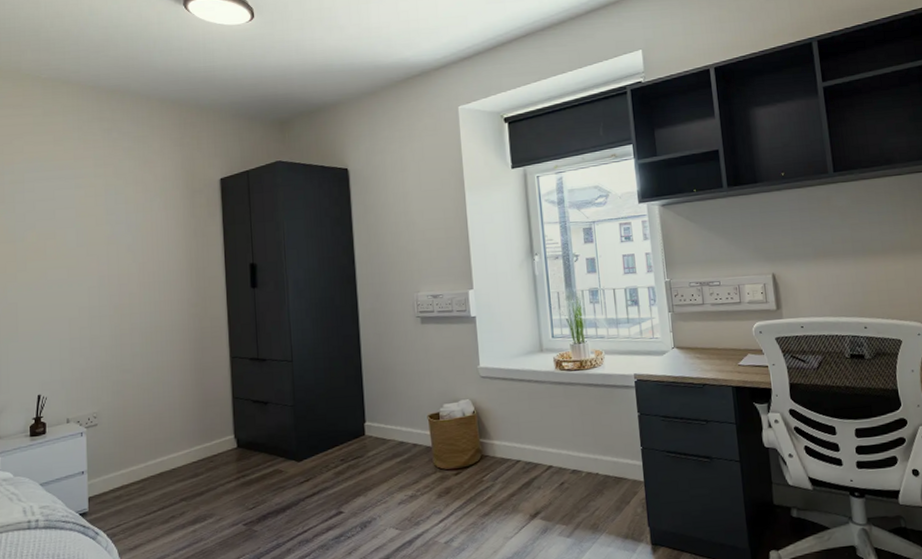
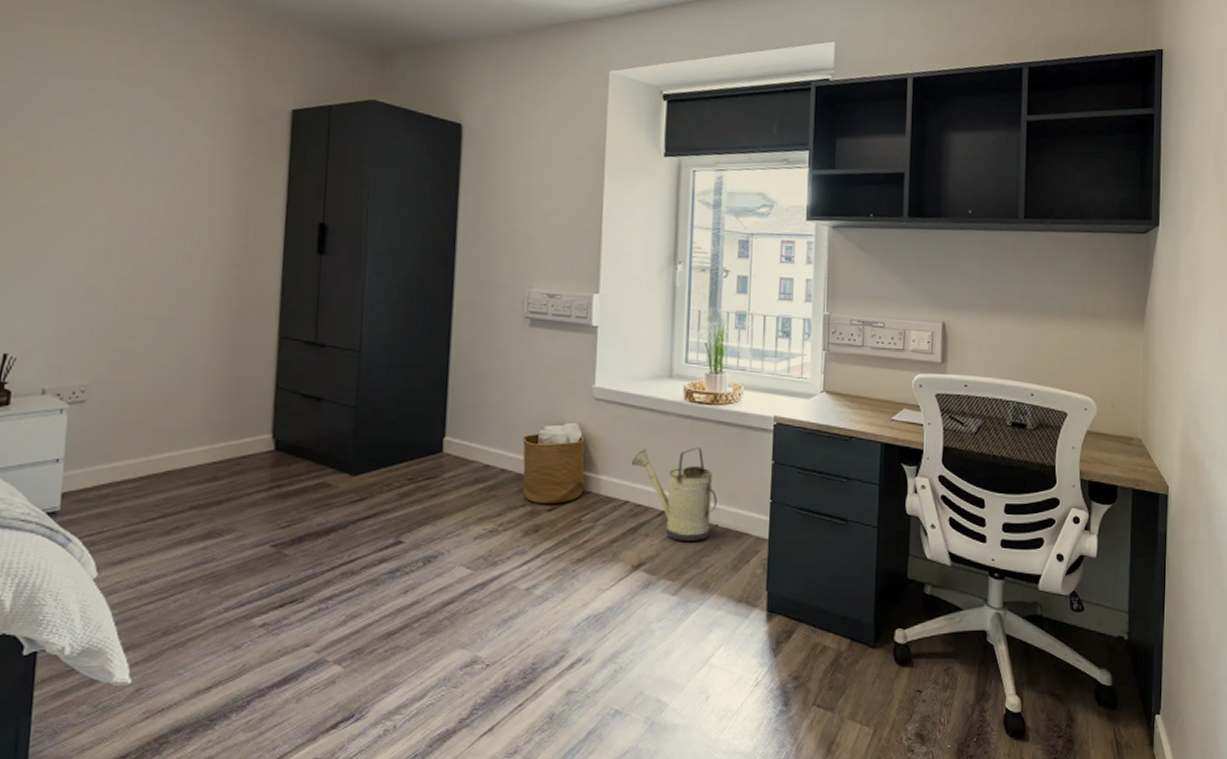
watering can: none [518,408,595,490] -> present [631,447,717,541]

